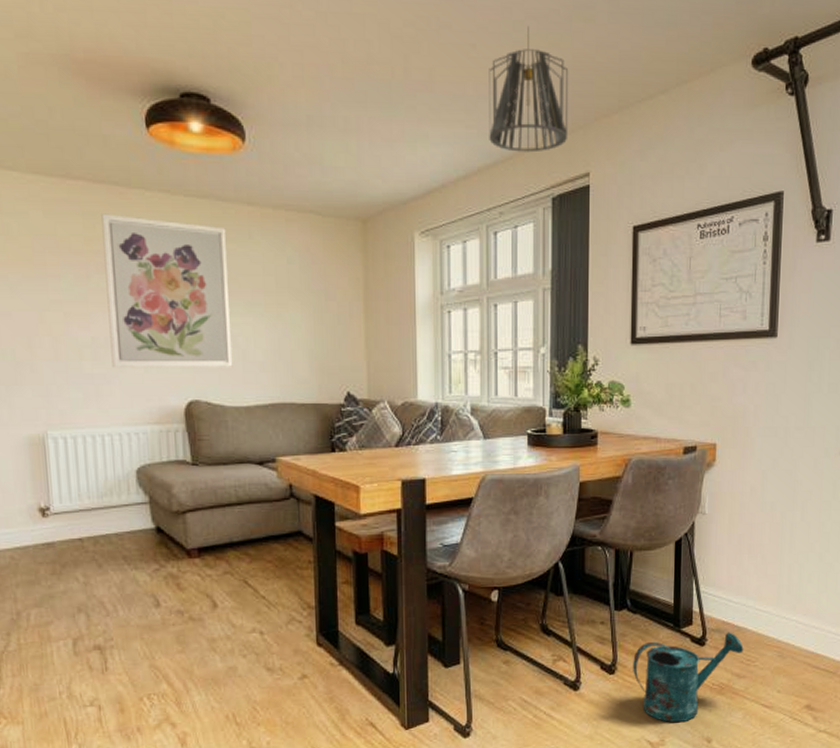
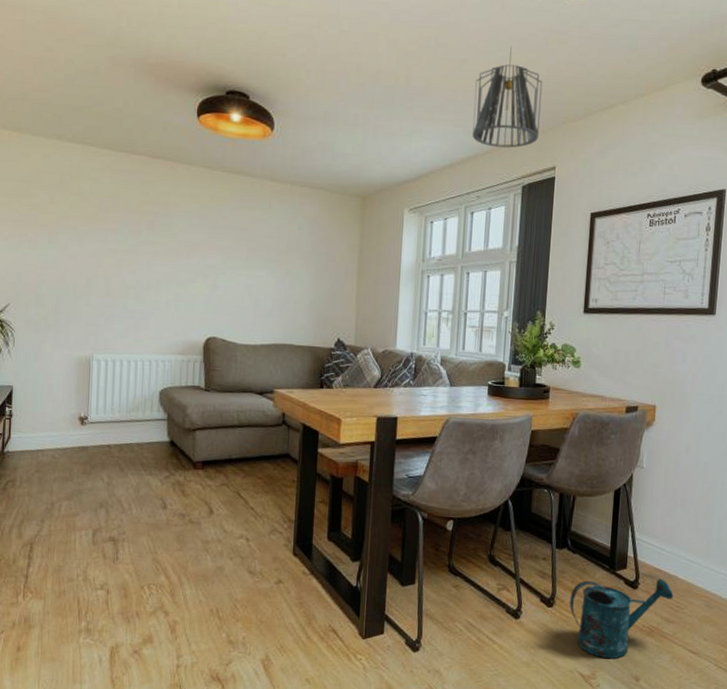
wall art: present [101,213,233,369] -> none [150,182,252,313]

